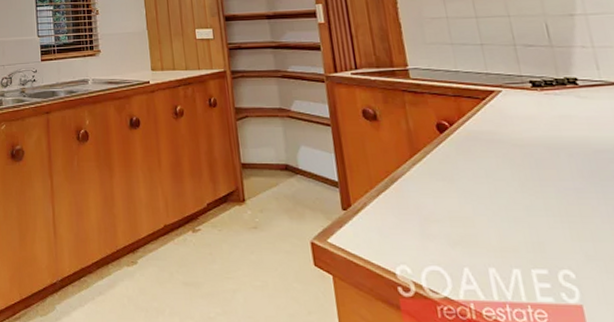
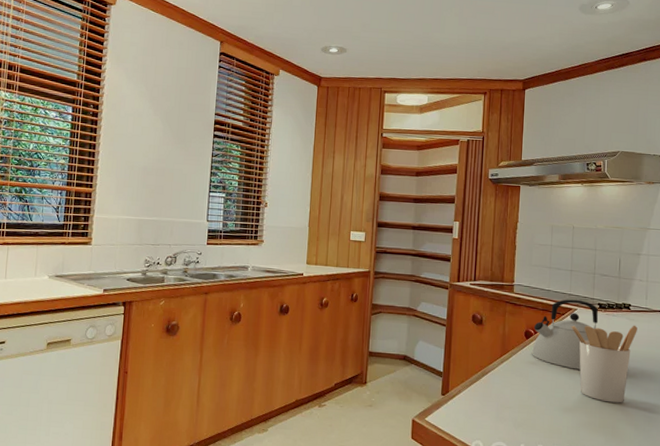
kettle: none [446,79,536,167] -> present [531,299,599,370]
utensil holder: none [497,104,601,207] -> present [570,325,637,403]

